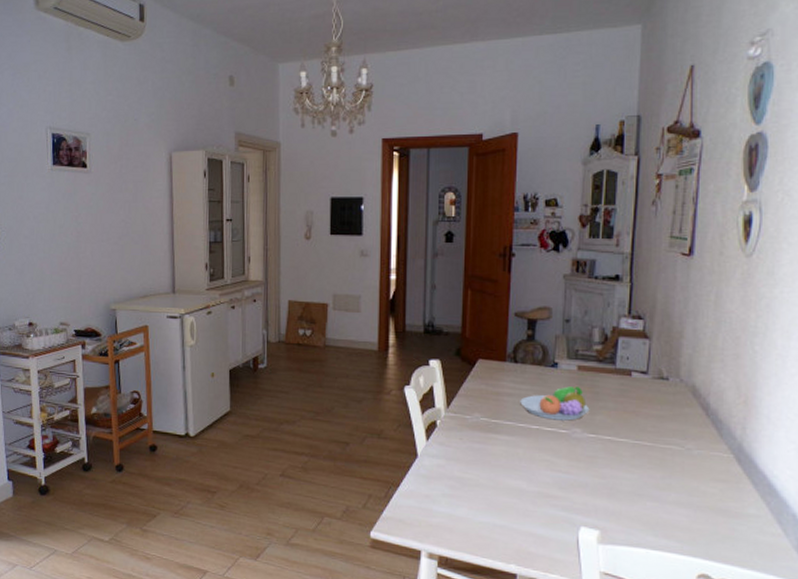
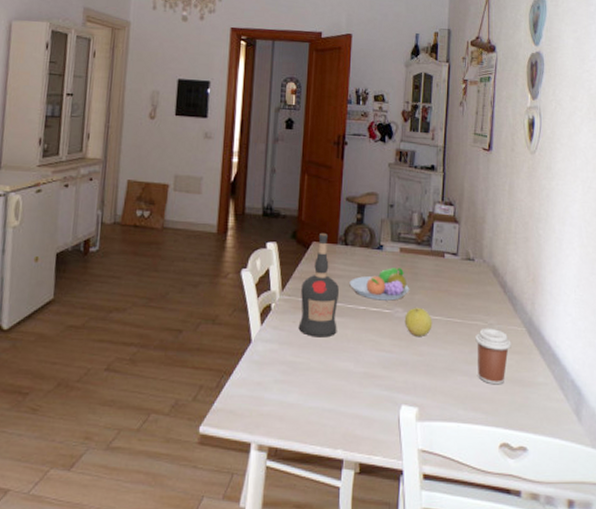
liquor bottle: none [465,349,508,456] -> present [298,232,339,338]
apple: none [583,428,617,459] -> present [404,307,433,336]
coffee cup: none [669,452,715,514] -> present [475,328,511,385]

